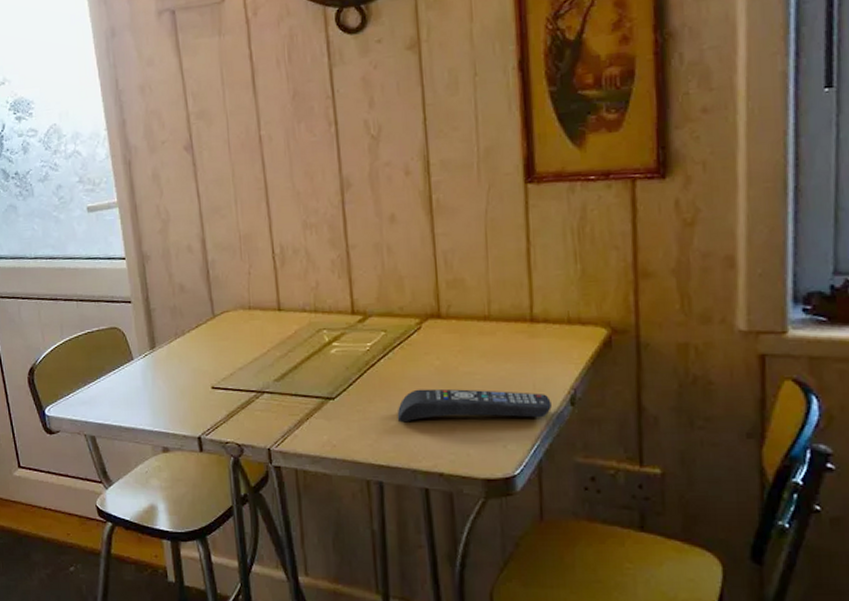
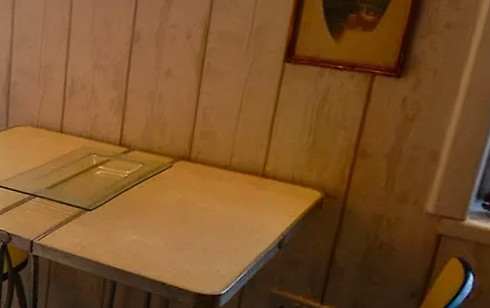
remote control: present [397,388,552,423] -> none [138,214,263,254]

